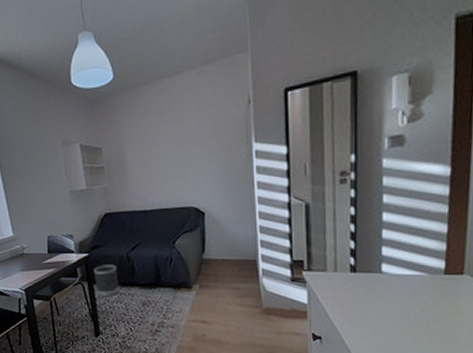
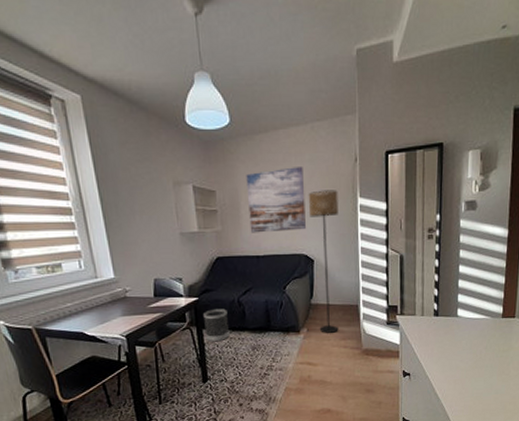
wall art: none [131,115,196,188] -> present [246,167,307,233]
floor lamp: none [196,136,234,290] -> present [308,190,339,333]

